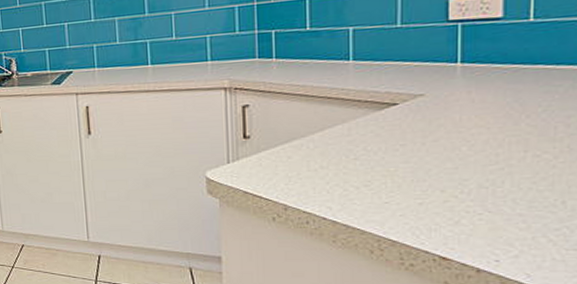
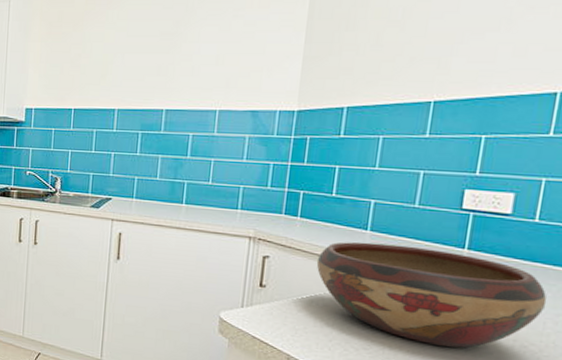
decorative bowl: none [300,68,555,170] -> present [316,242,547,348]

